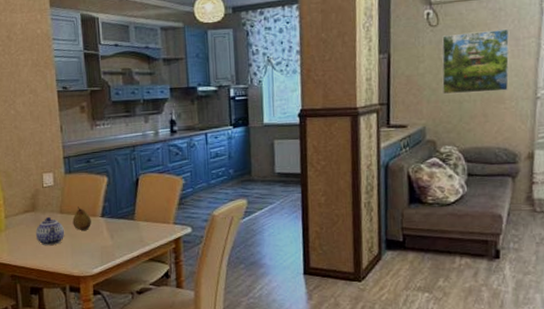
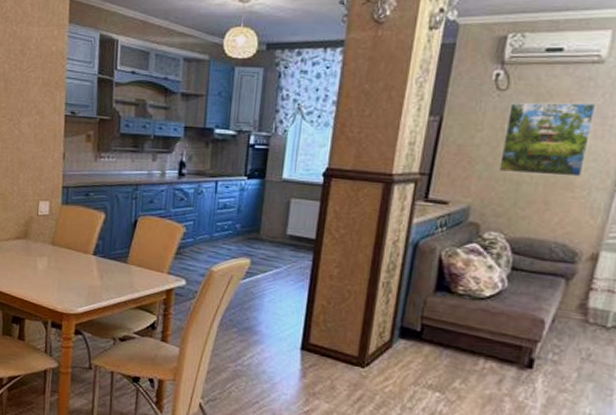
teapot: present [35,216,65,246] -> none [24,246,54,277]
fruit: present [72,206,91,230] -> none [63,240,82,266]

